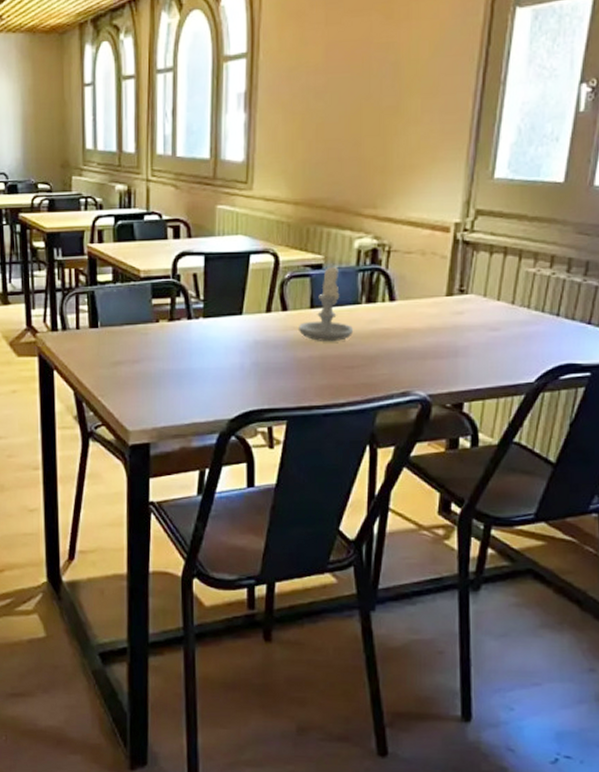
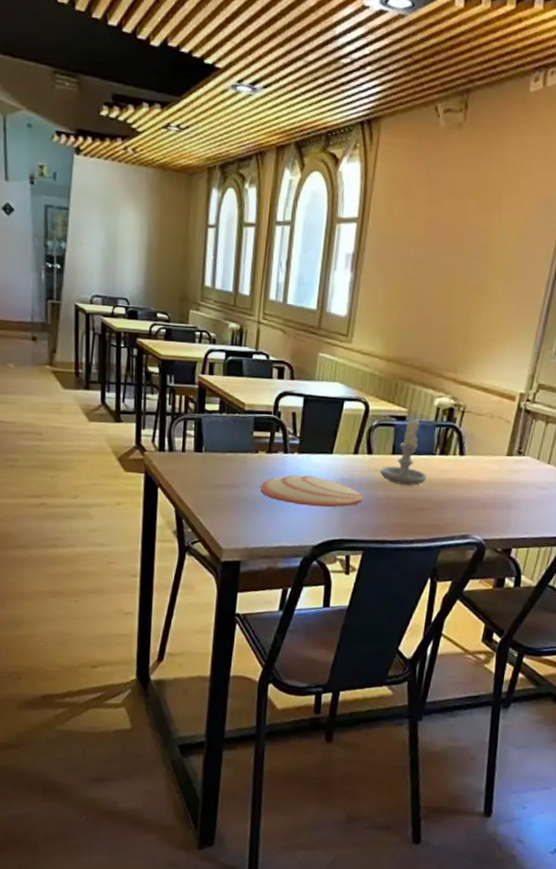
plate: none [165,342,281,375] -> present [260,475,363,508]

